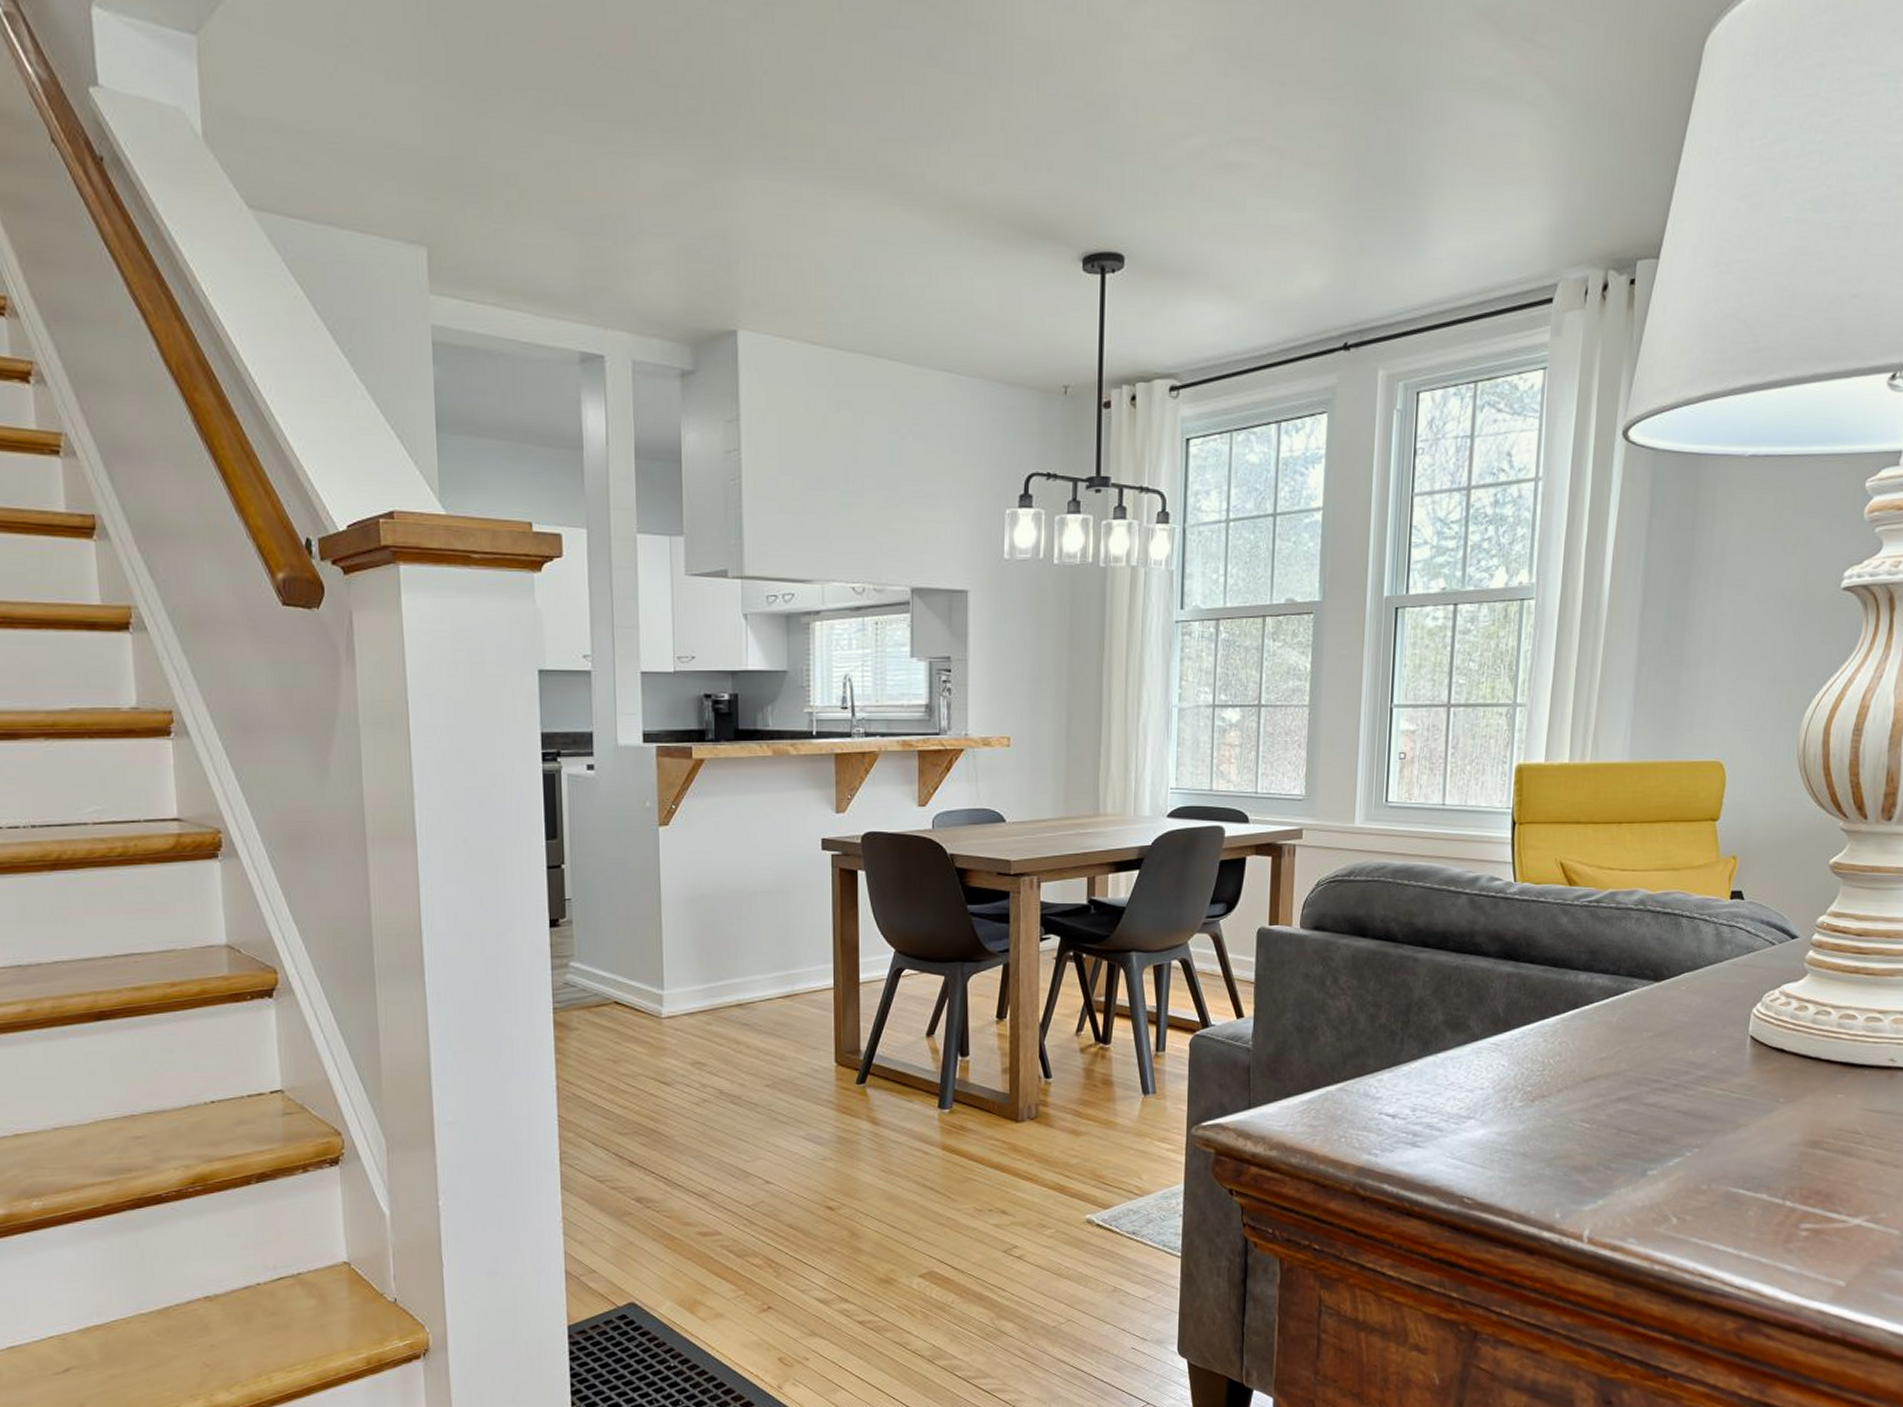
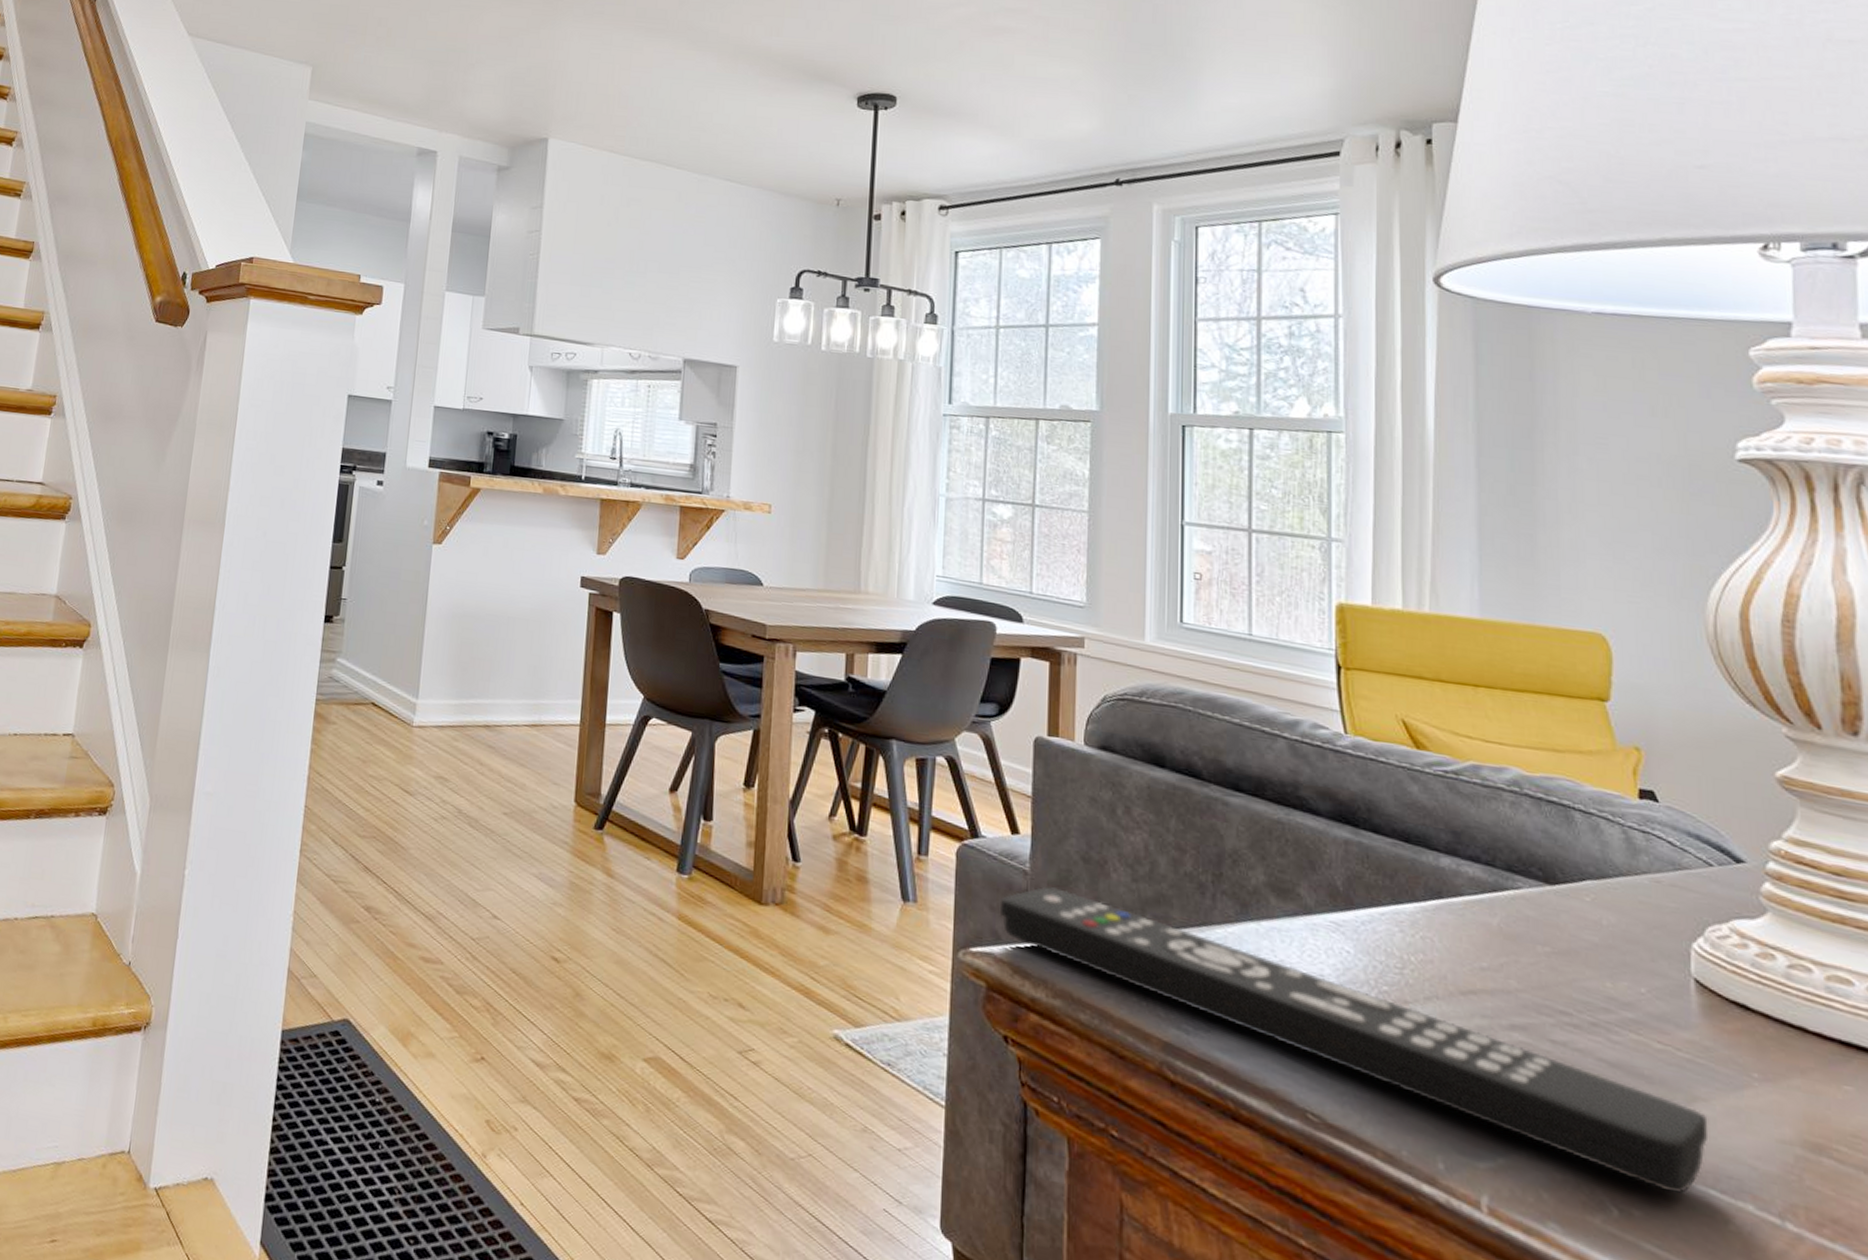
remote control: none [1226,1058,1745,1198] -> present [999,886,1709,1193]

